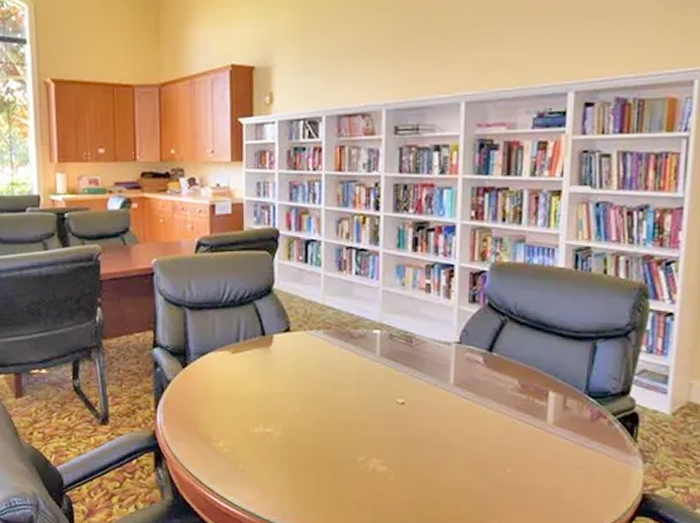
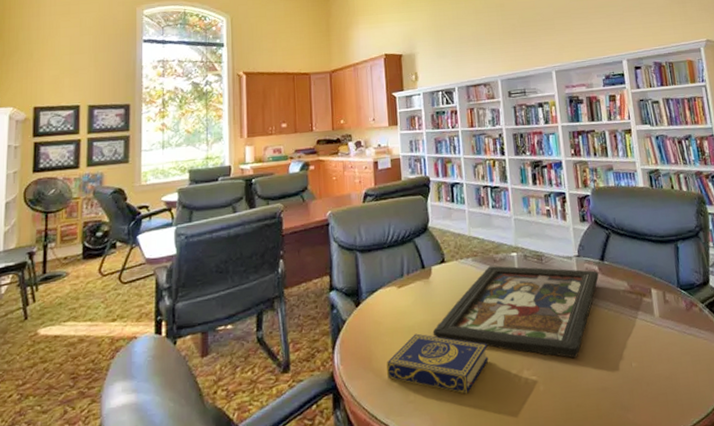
book: none [213,404,333,473] -> present [386,333,489,394]
board game: none [269,342,482,454] -> present [432,266,599,358]

